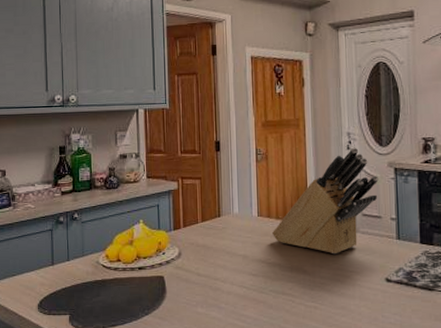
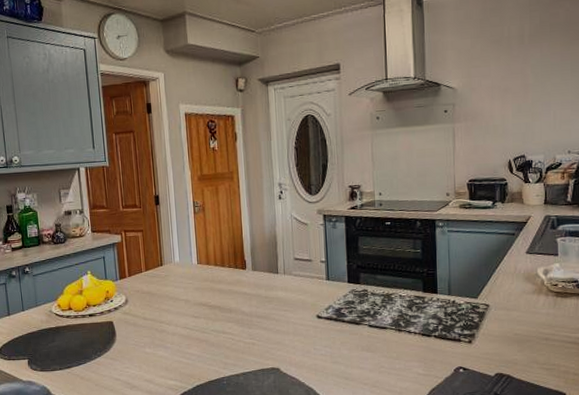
knife block: present [273,147,379,255] -> none [212,196,309,296]

